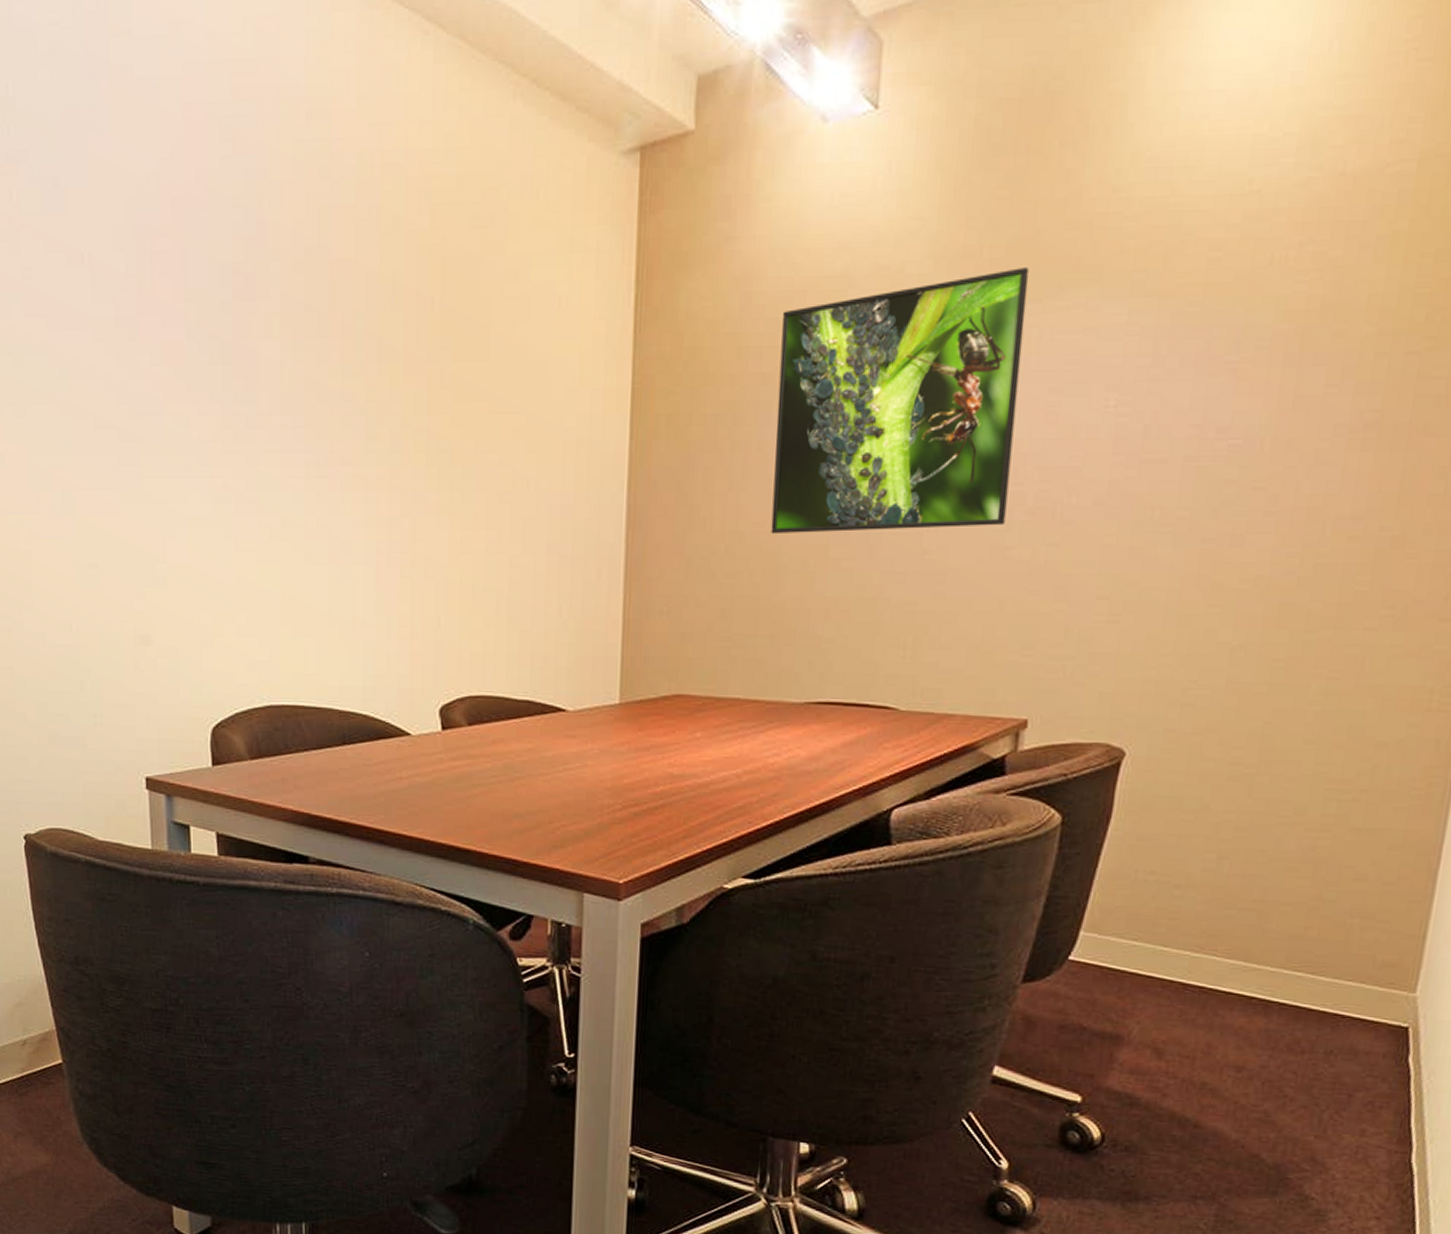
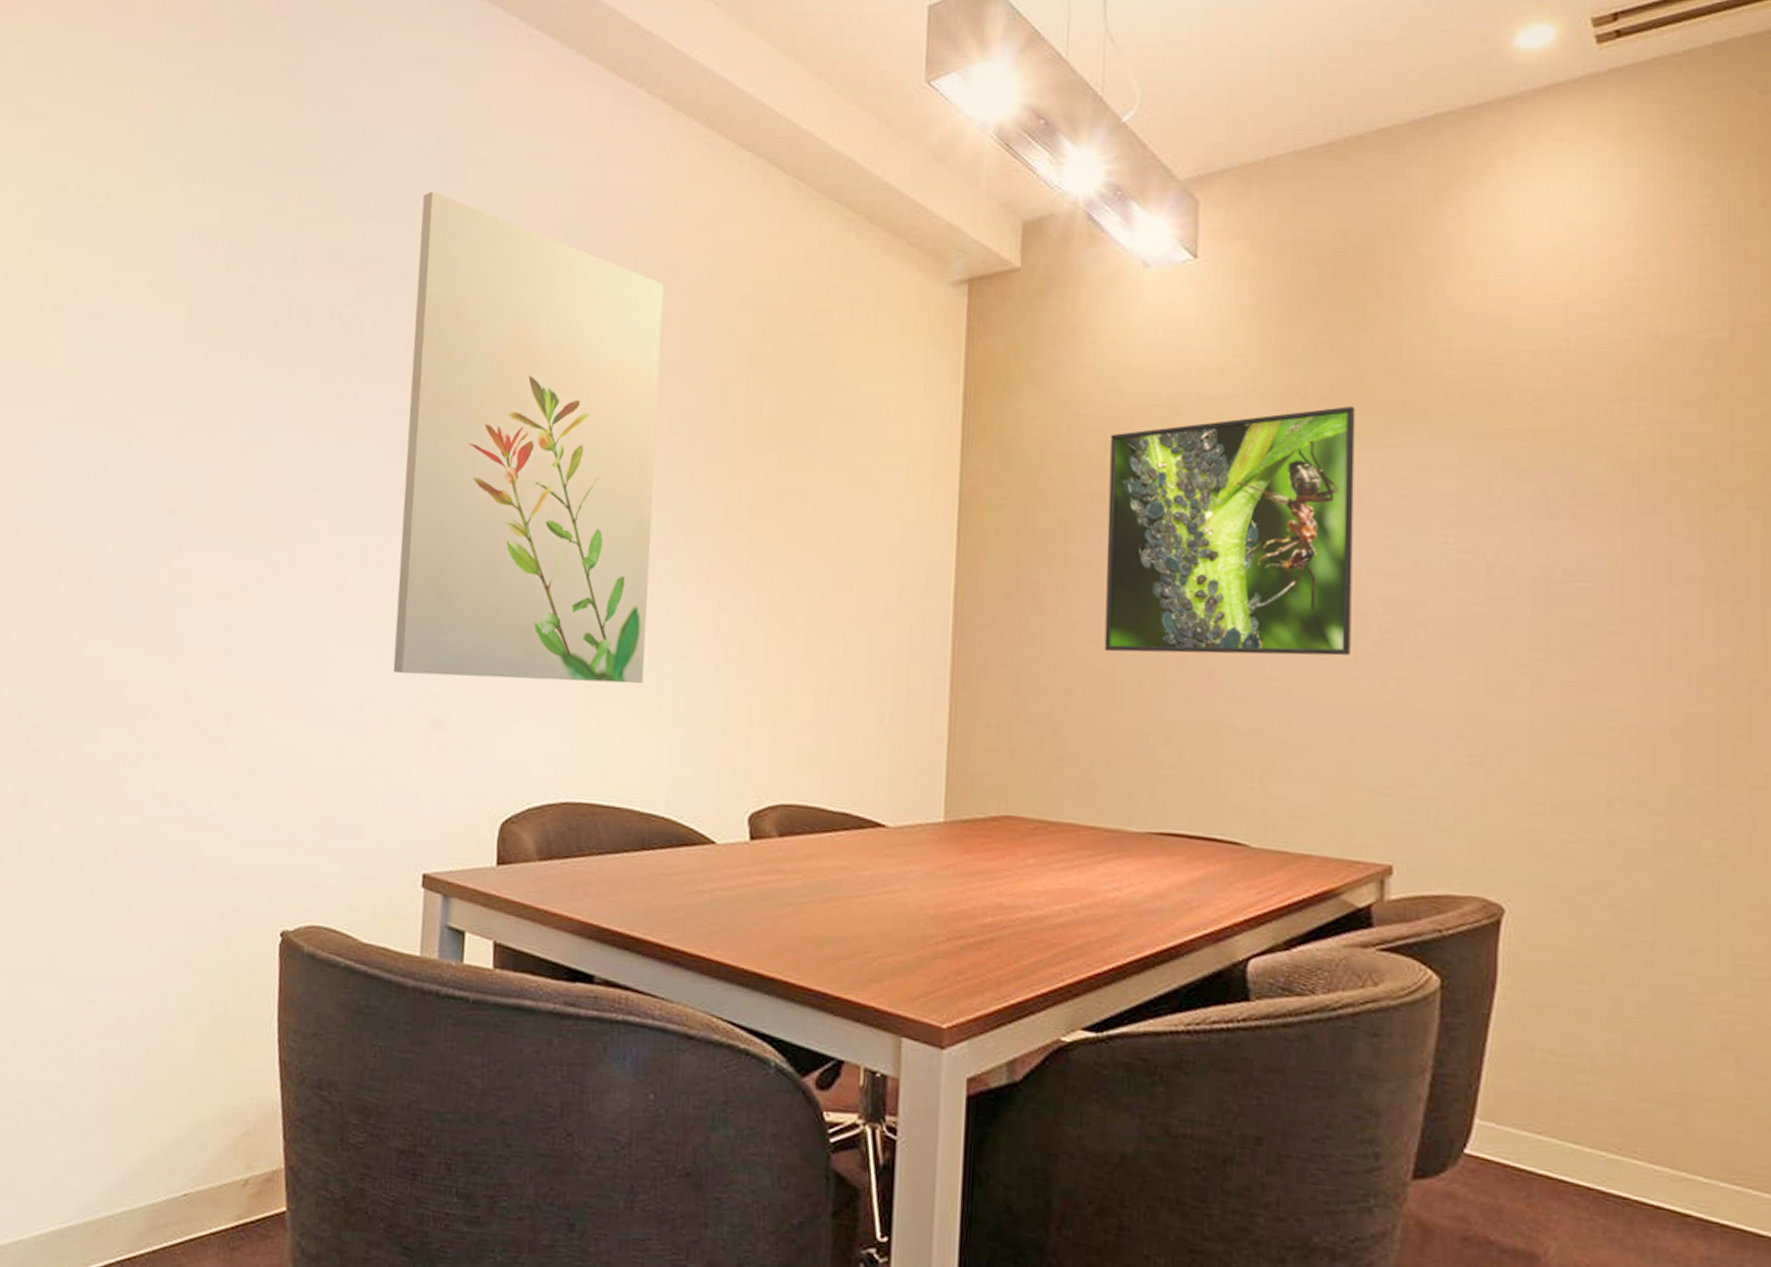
wall art: none [64,75,334,593] -> present [392,192,664,684]

